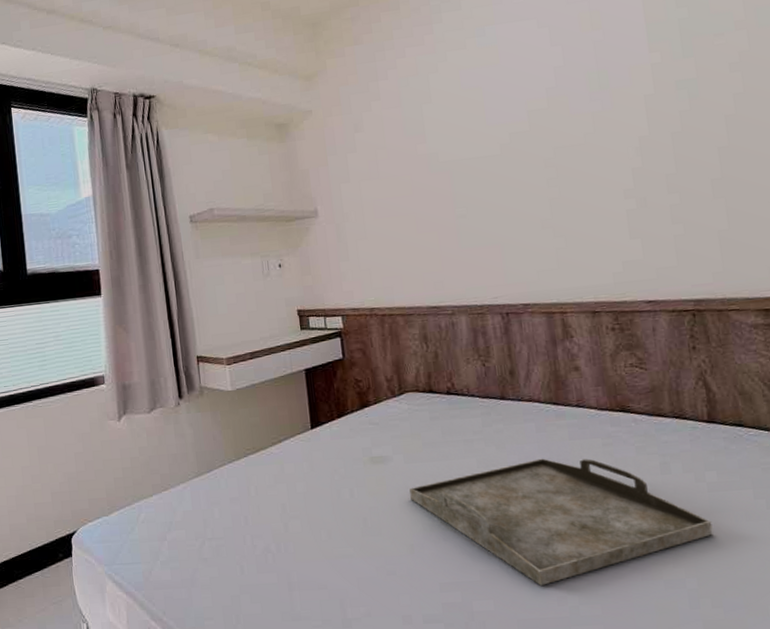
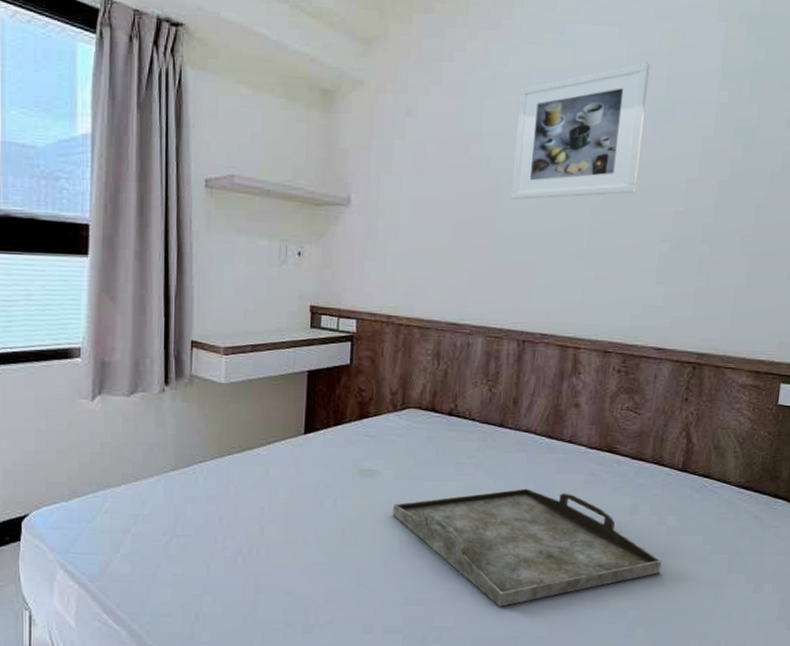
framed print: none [455,43,588,186] -> present [510,62,650,200]

